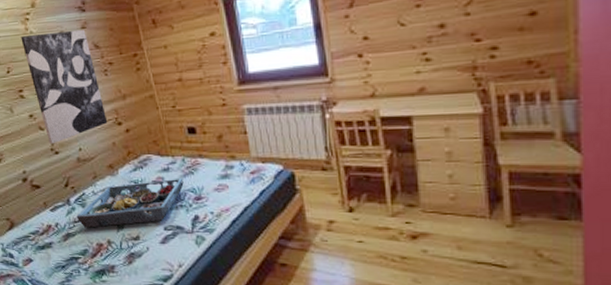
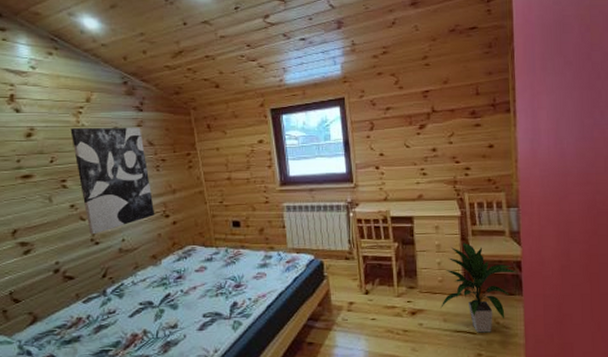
serving tray: present [76,179,184,228] -> none [111,268,225,319]
indoor plant: none [453,148,574,267] -> present [441,242,517,333]

